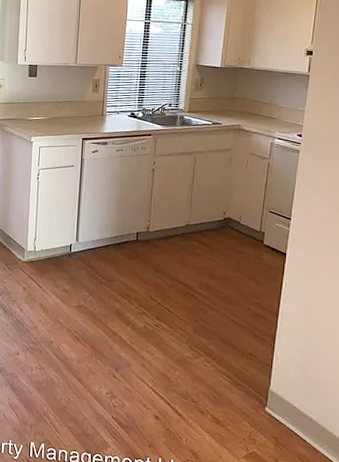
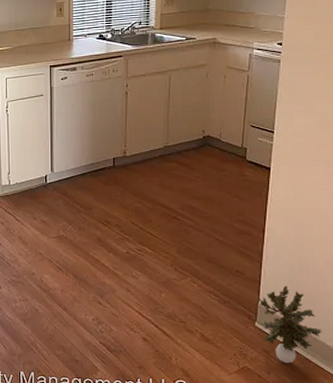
potted plant: none [270,372,330,452] -> present [259,285,322,364]

